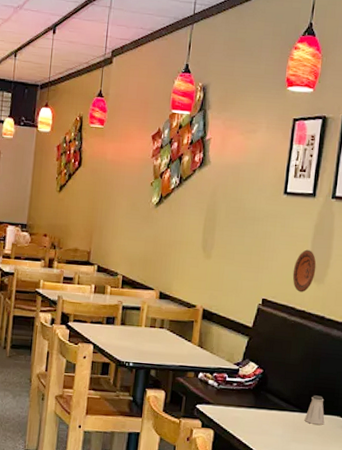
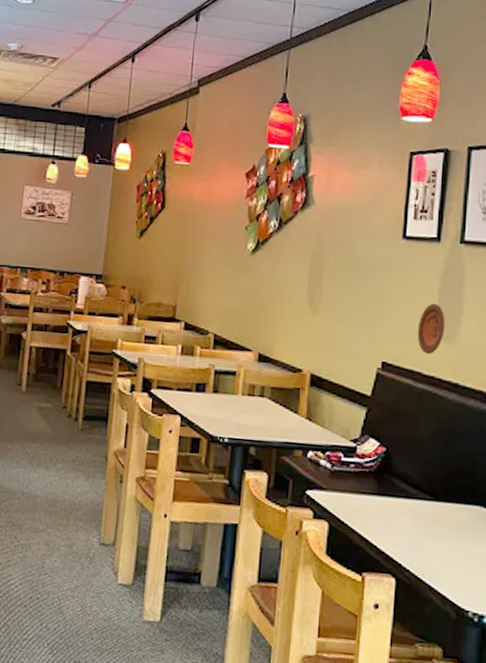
saltshaker: present [304,395,325,425] -> none [439,480,465,517]

